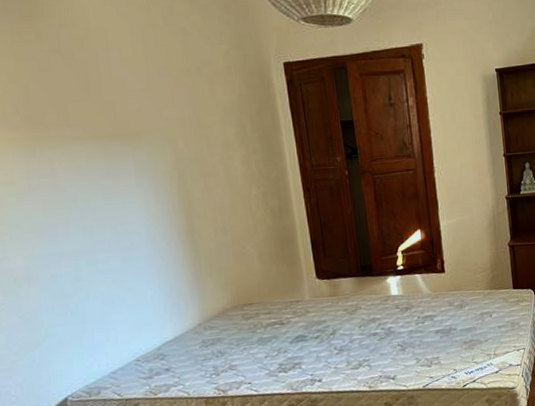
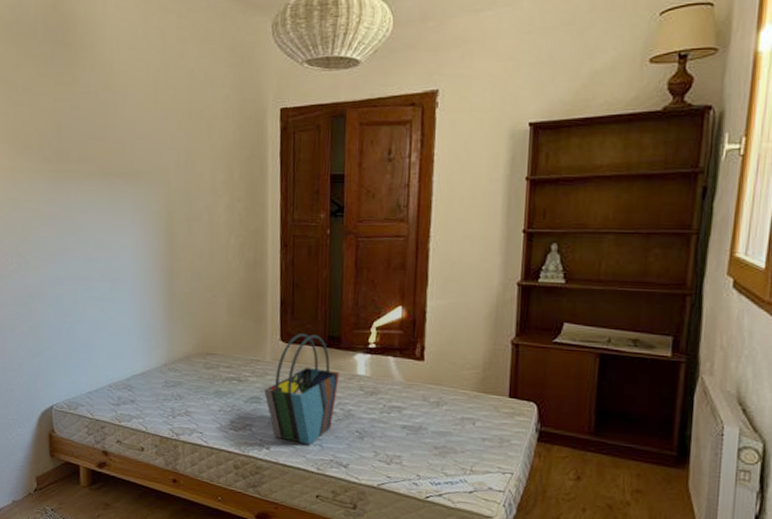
tote bag: none [307,267,377,369] -> present [263,333,340,445]

